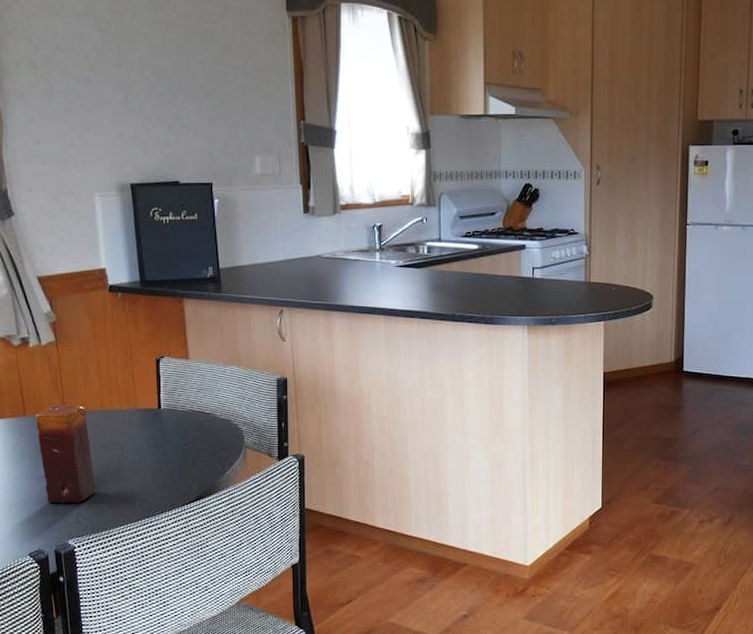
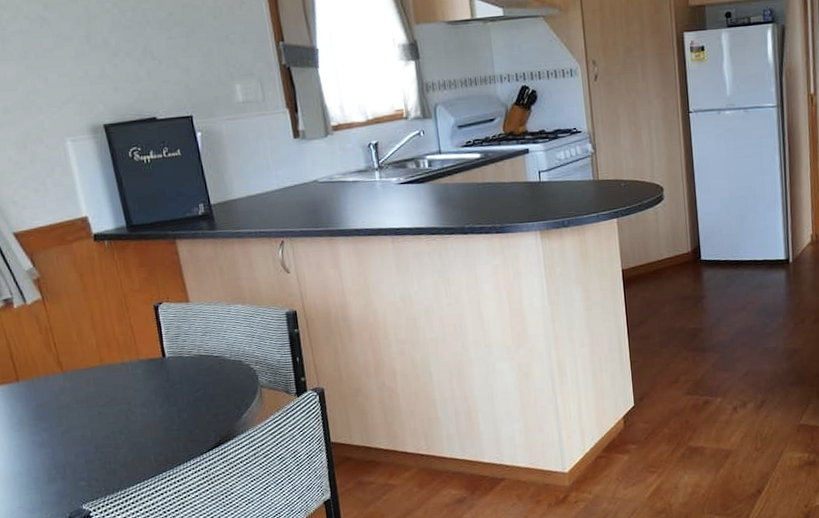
candle: present [35,404,96,503] -> none [30,363,106,469]

